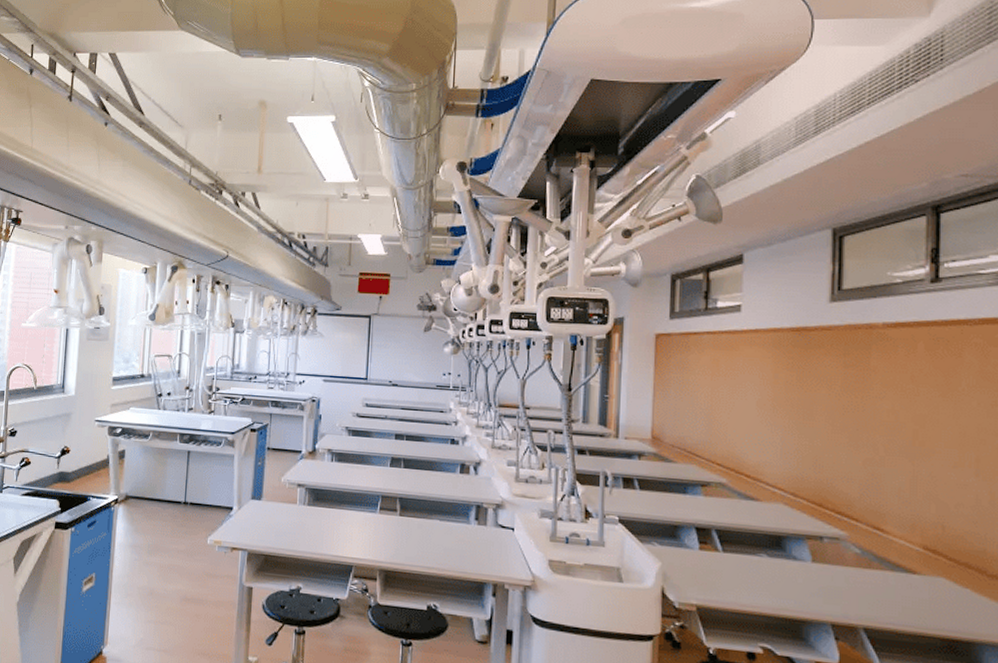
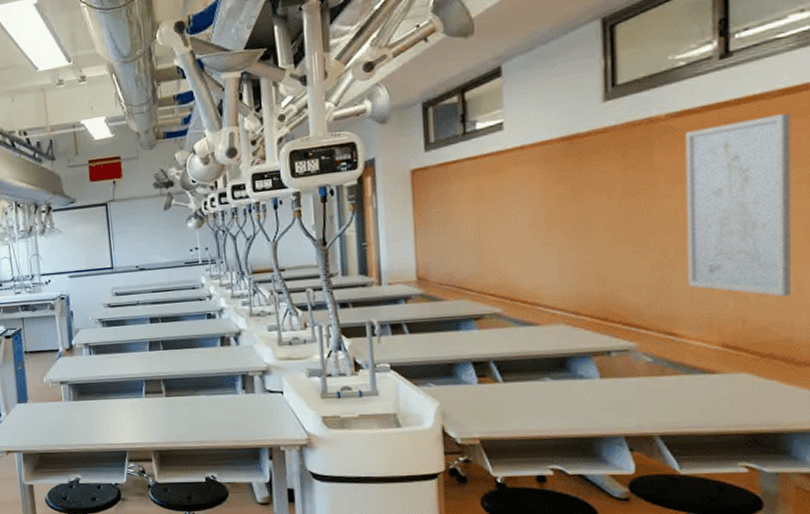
wall art: none [895,340,990,510] -> present [684,113,792,297]

